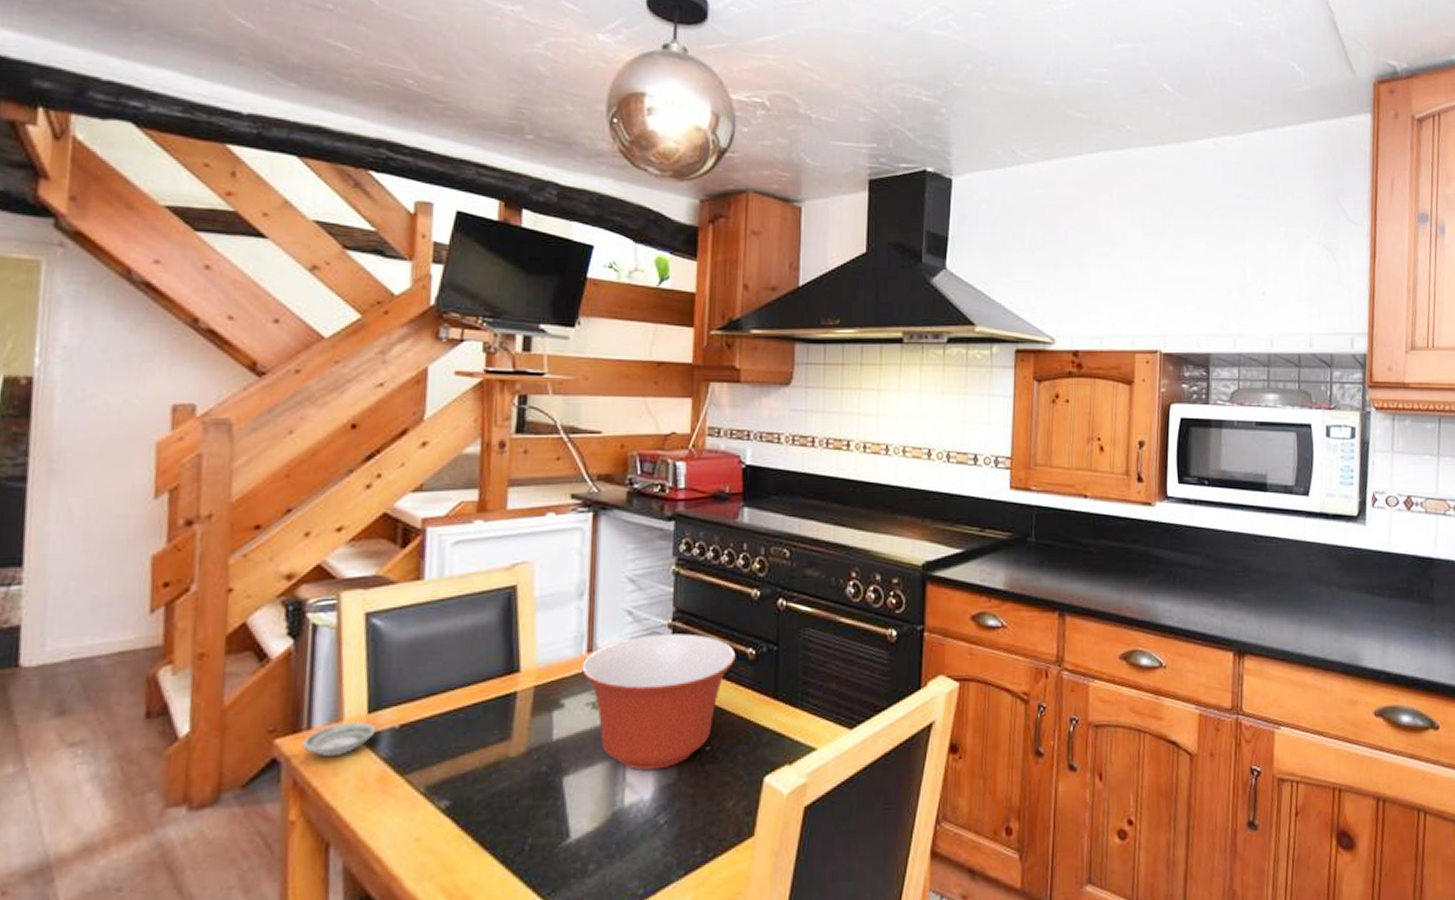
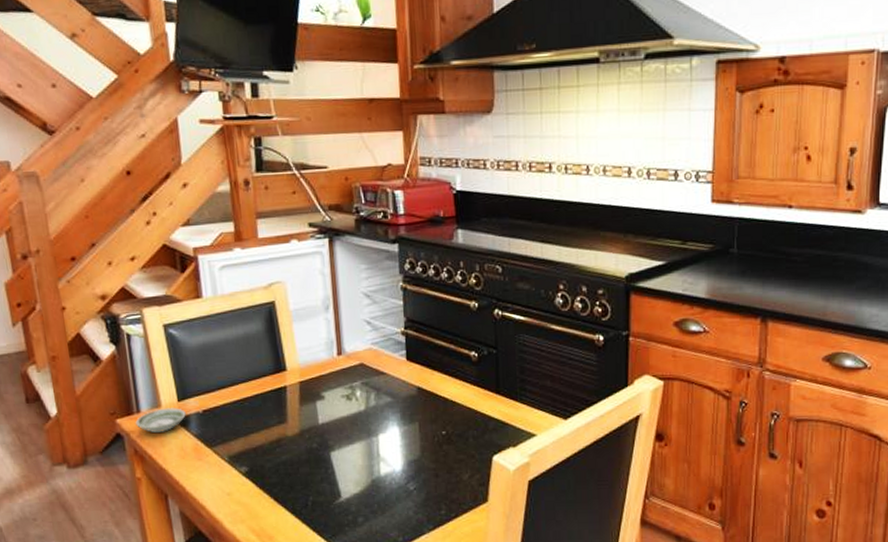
mixing bowl: present [582,633,736,770] -> none [334,339,461,449]

